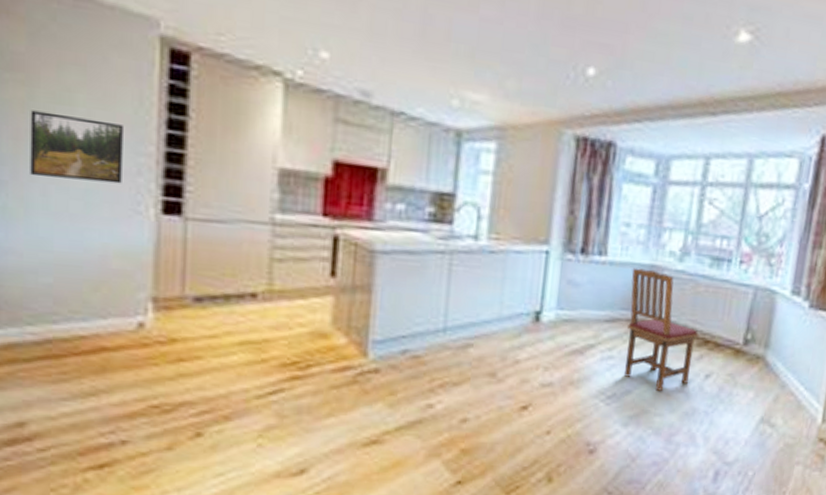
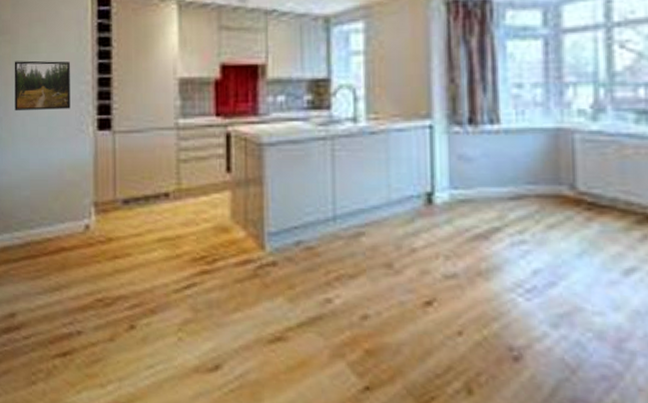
dining chair: present [623,268,699,391] -> none [533,134,637,282]

